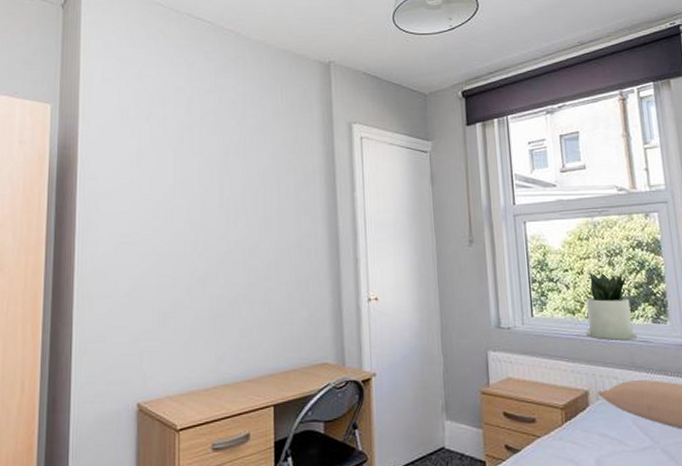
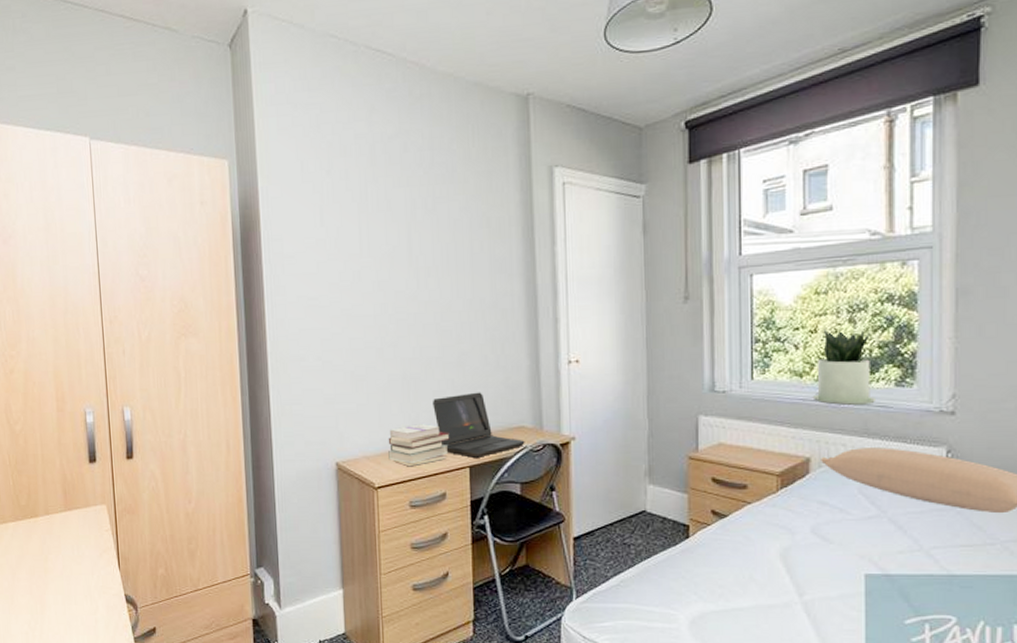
books: none [192,361,255,407] -> present [388,424,450,467]
laptop computer: none [239,329,328,396] -> present [433,392,525,458]

